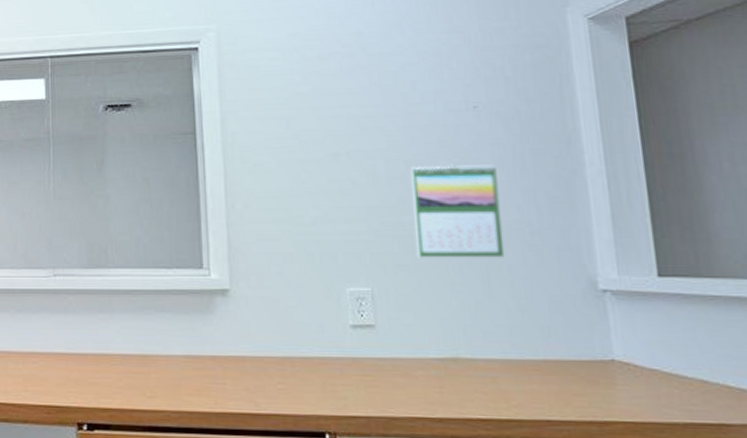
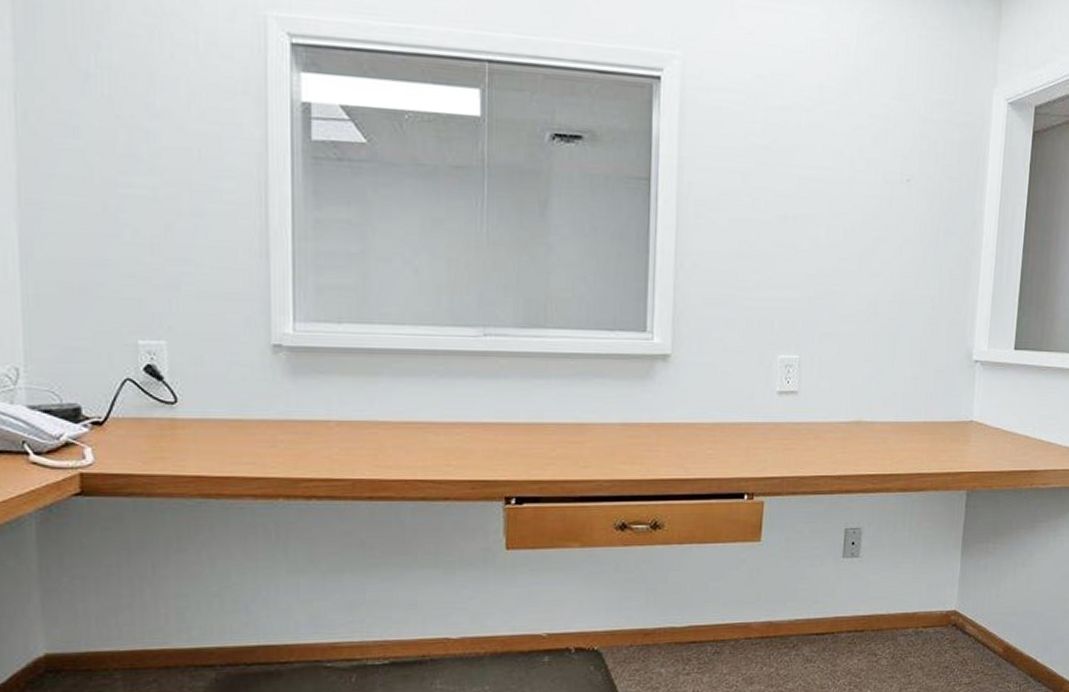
calendar: present [410,164,505,258] -> none [841,236,916,329]

